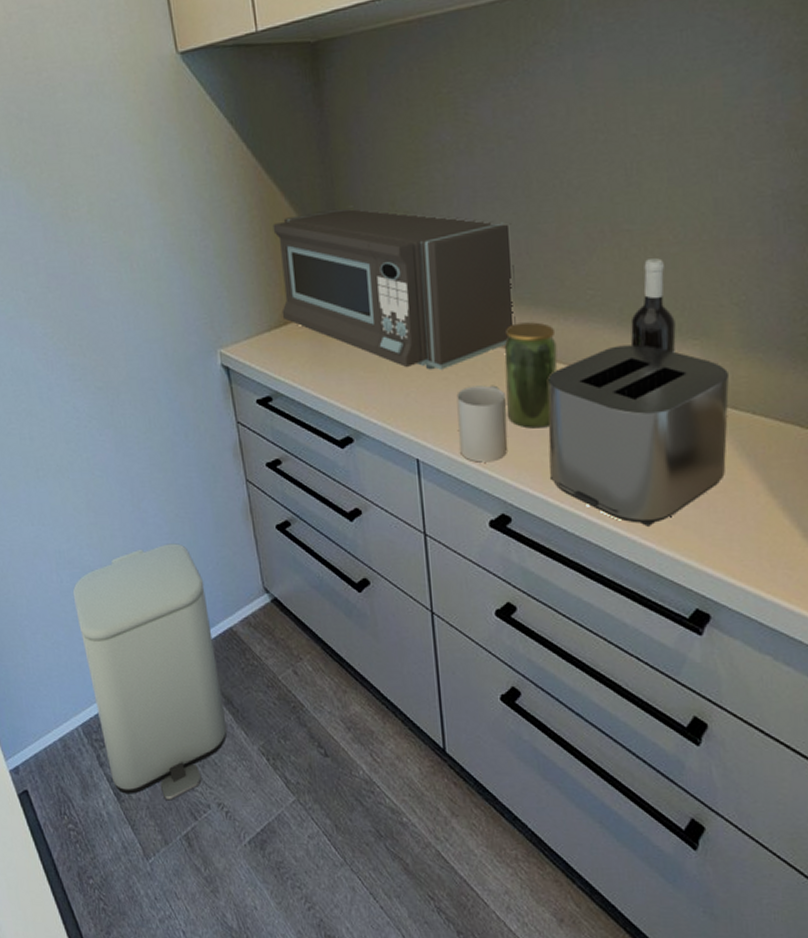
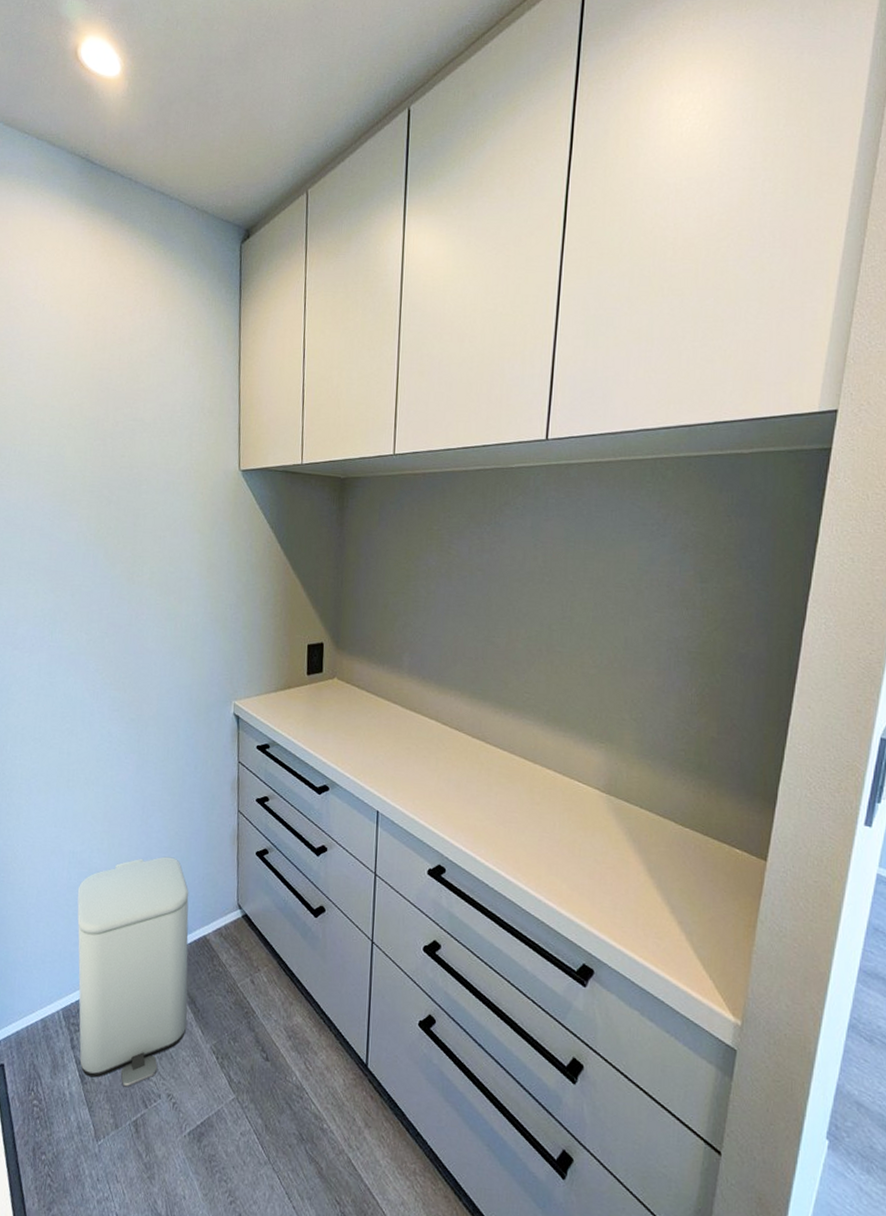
microwave: present [272,206,516,370] -> none [287,603,473,741]
cup: present [456,385,508,463] -> none [411,757,453,821]
jar: present [504,322,558,429] -> none [452,711,497,798]
toaster: present [547,344,730,528] -> none [479,739,626,891]
wine bottle: present [630,258,676,353] -> none [552,676,588,751]

